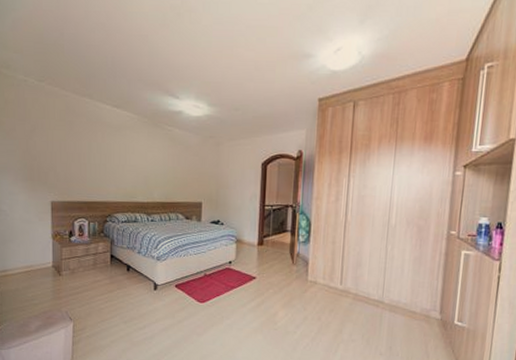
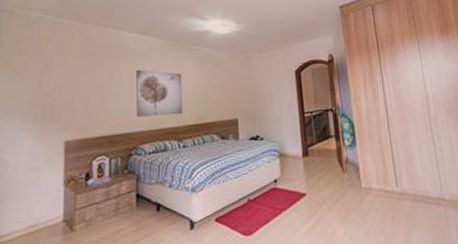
wall art: none [112,143,154,191] -> present [136,69,184,117]

